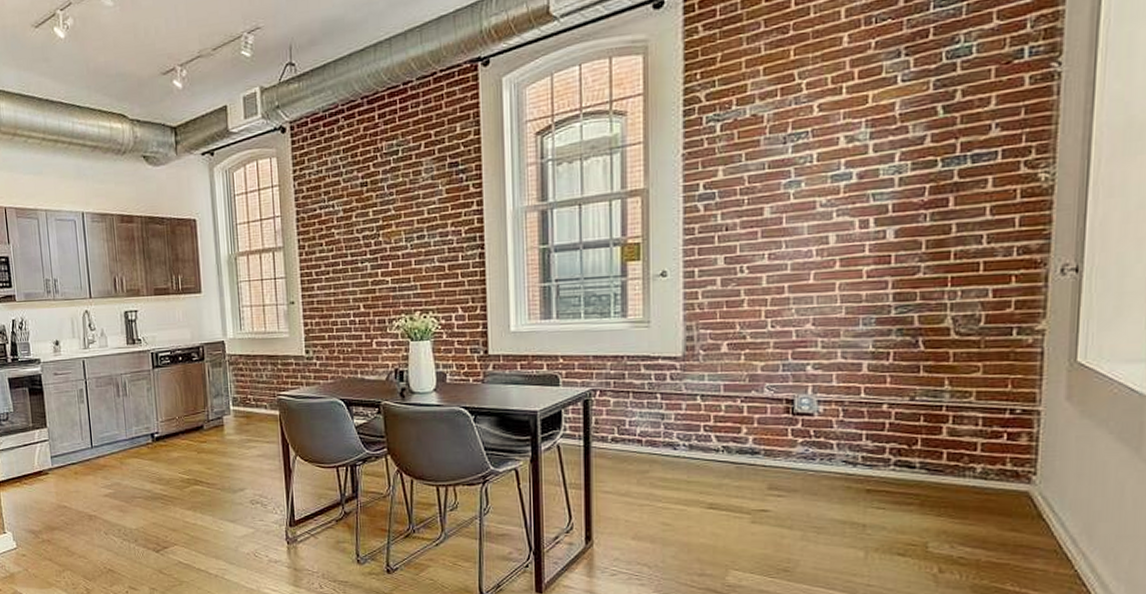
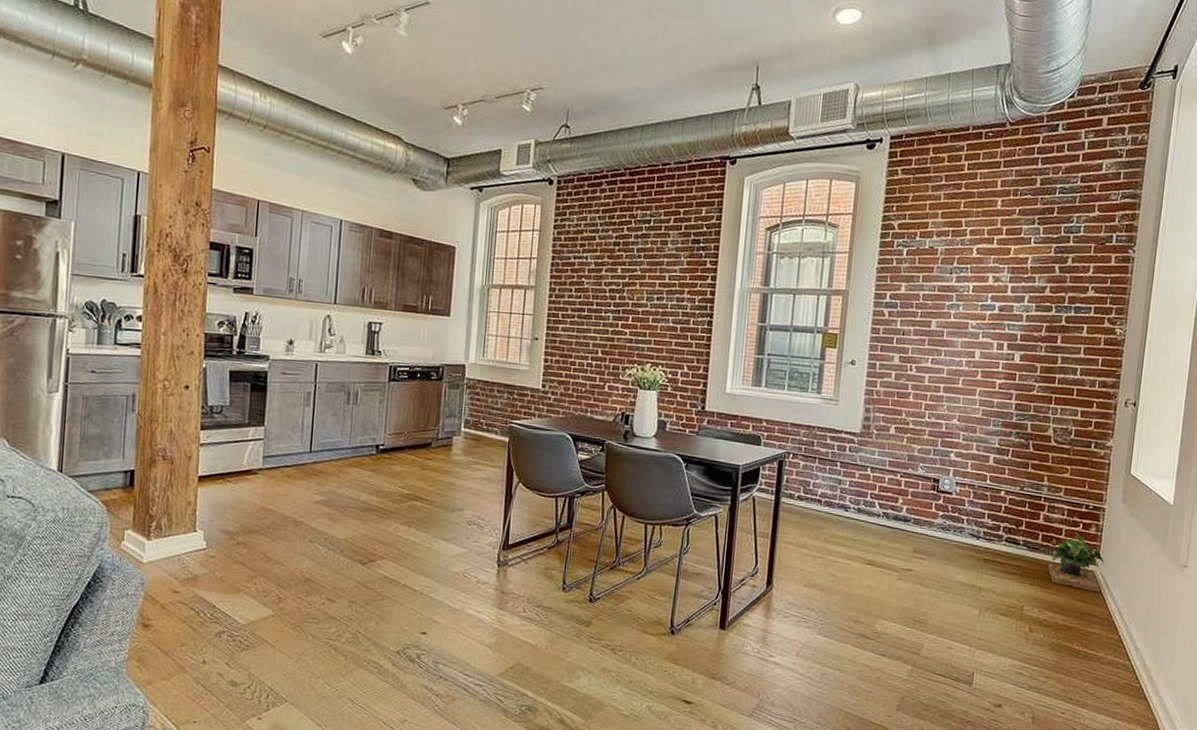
potted plant: none [959,445,1045,519] -> present [1048,532,1105,593]

